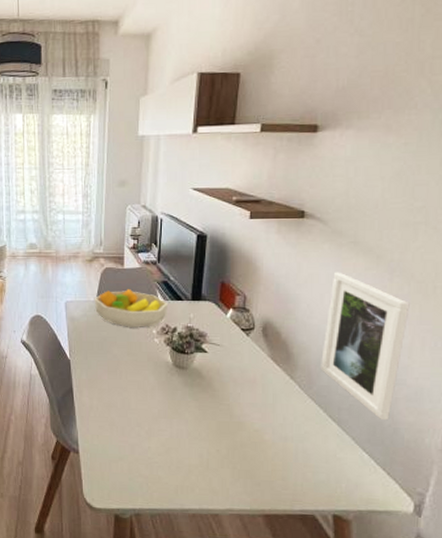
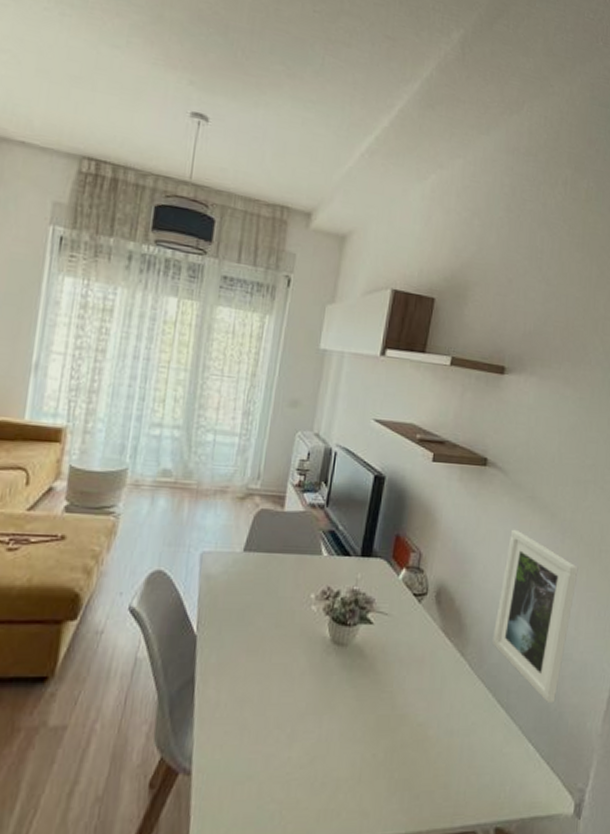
fruit bowl: present [94,288,169,327] -> none [240,538,334,590]

